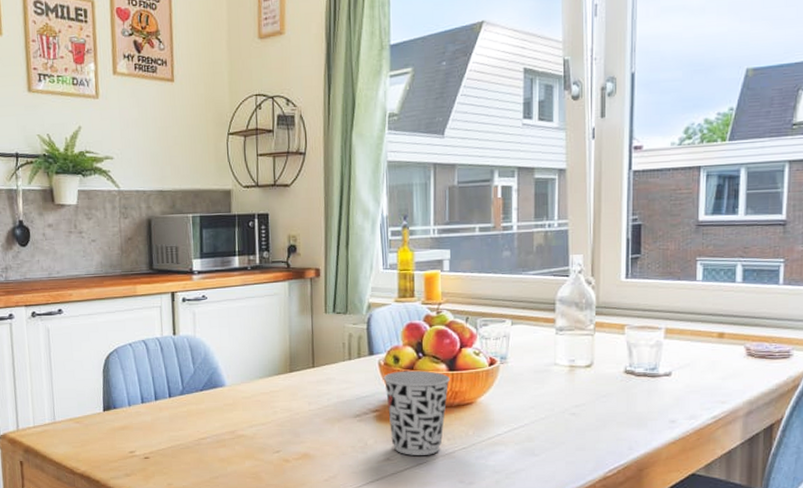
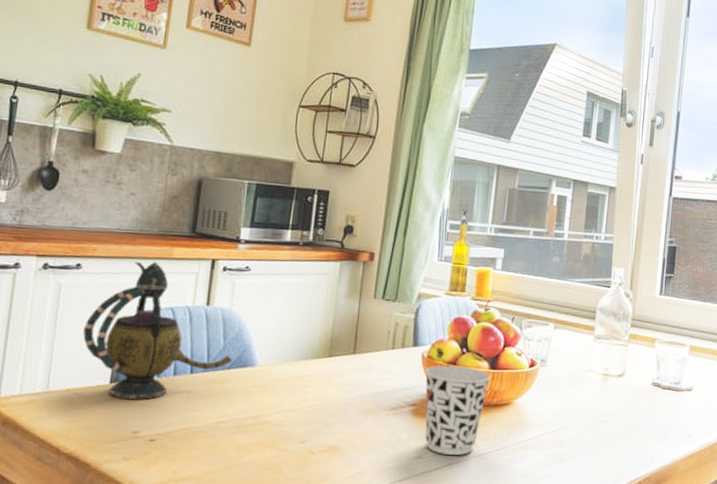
teapot: none [74,300,203,423] -> present [83,261,232,399]

